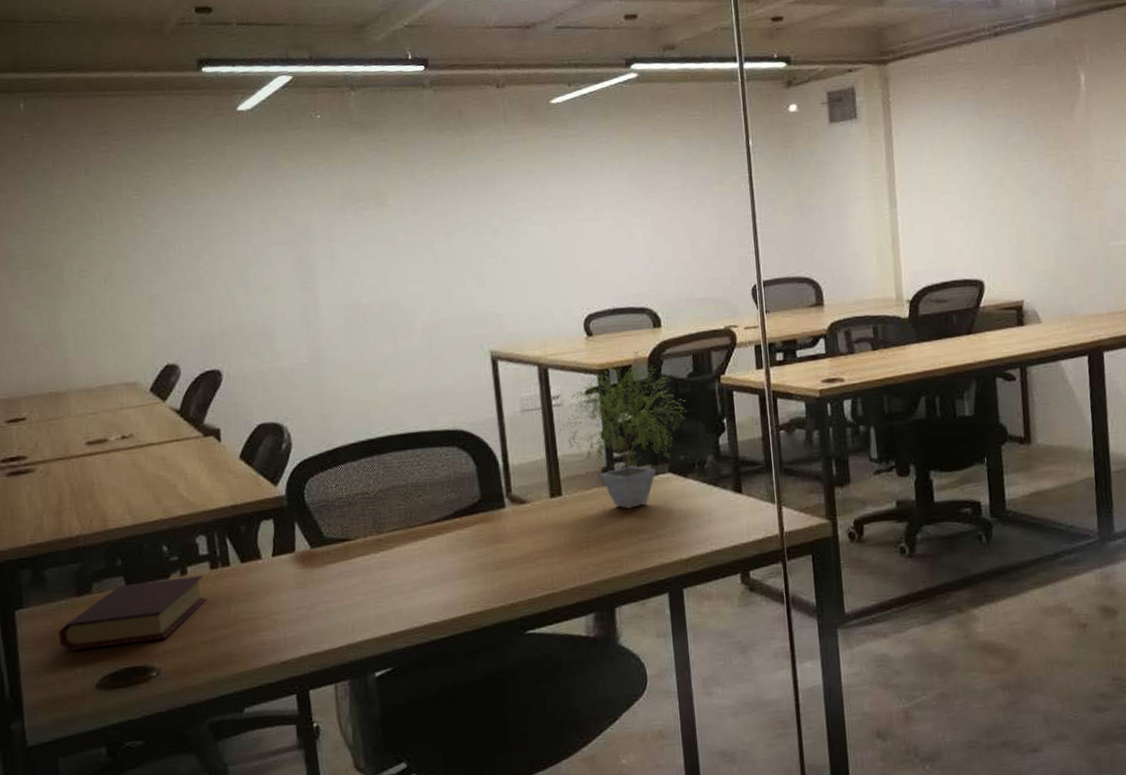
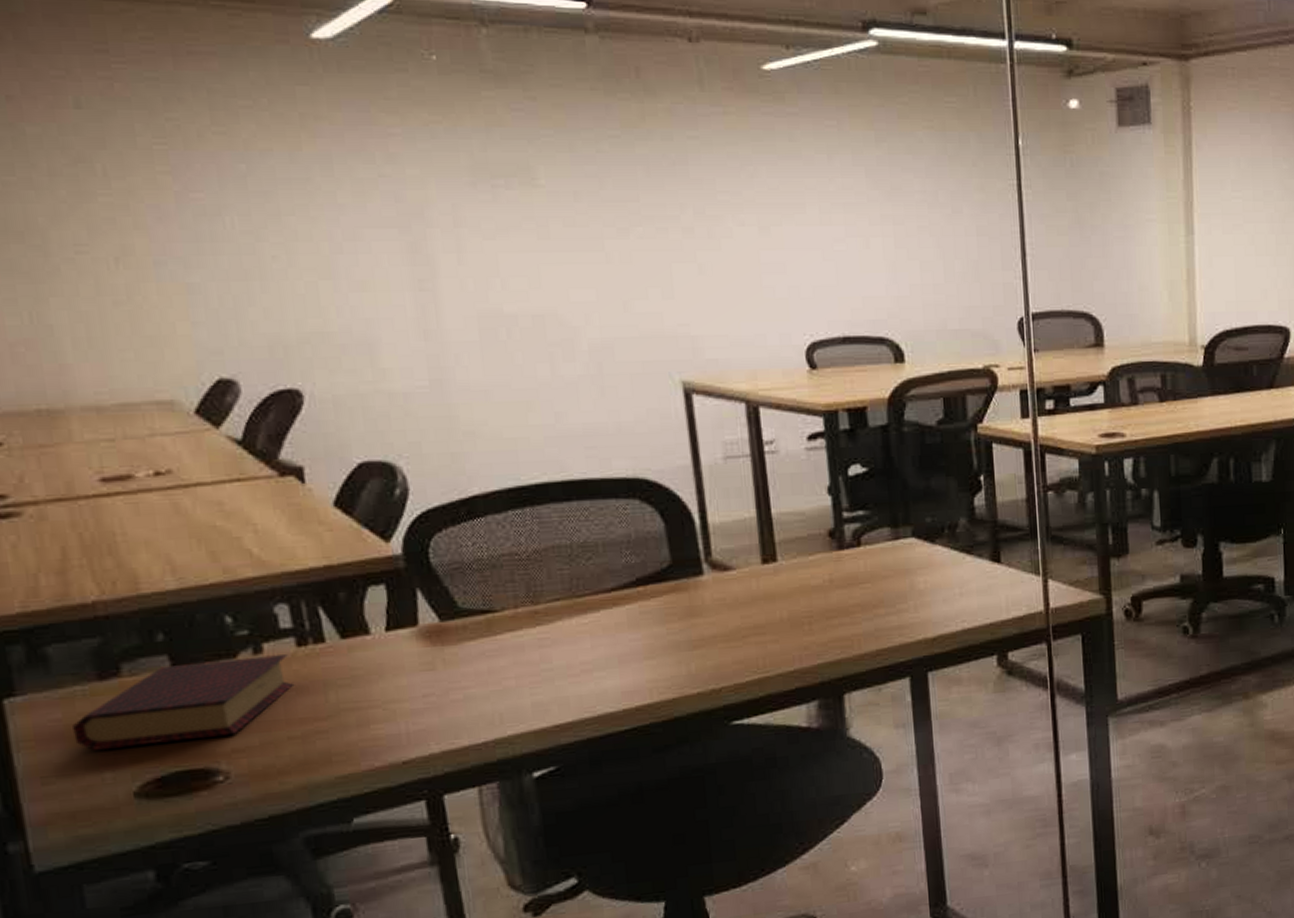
potted plant: present [558,350,687,509] -> none [772,389,935,579]

